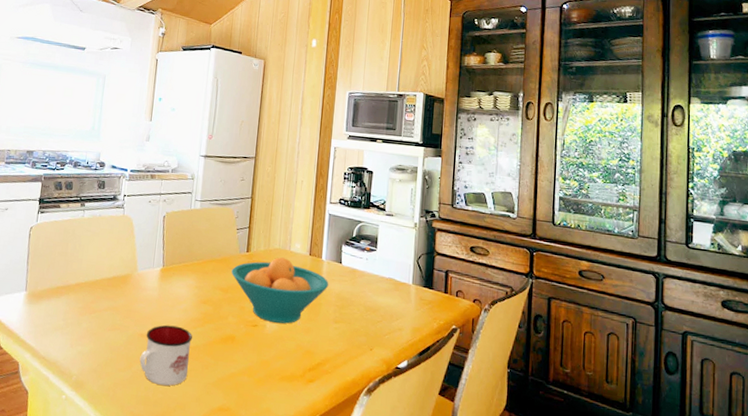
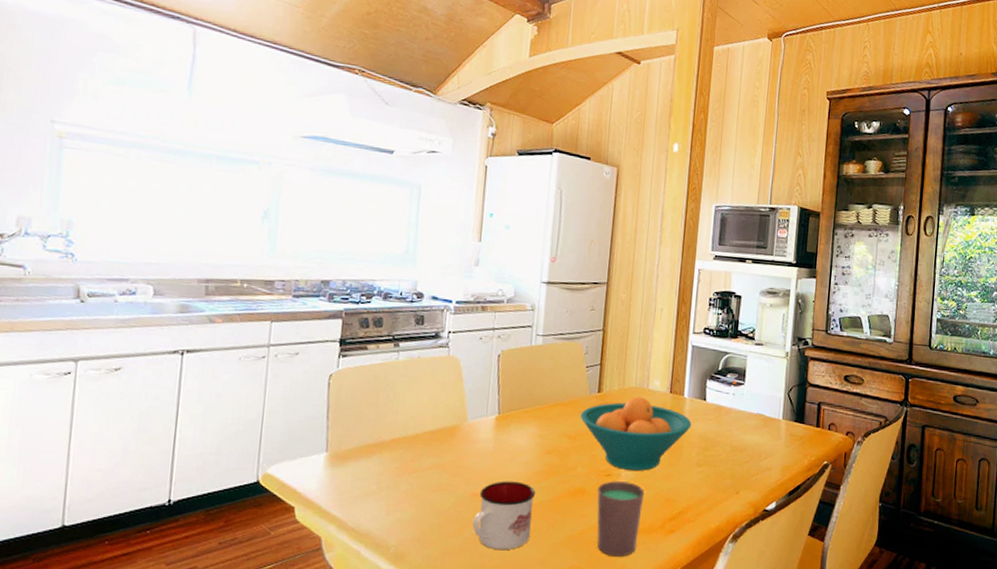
cup: none [245,331,287,401] -> present [597,481,645,557]

